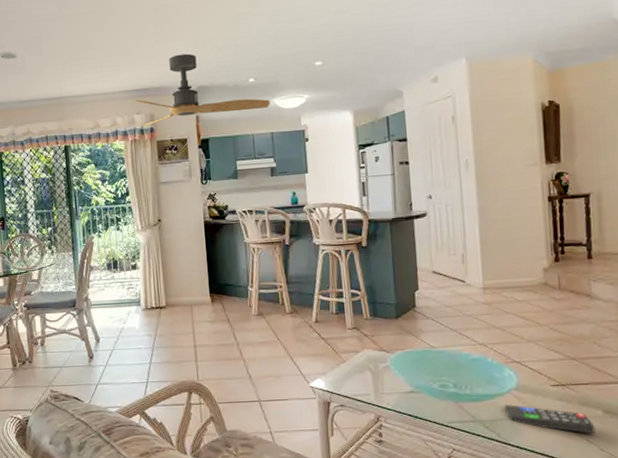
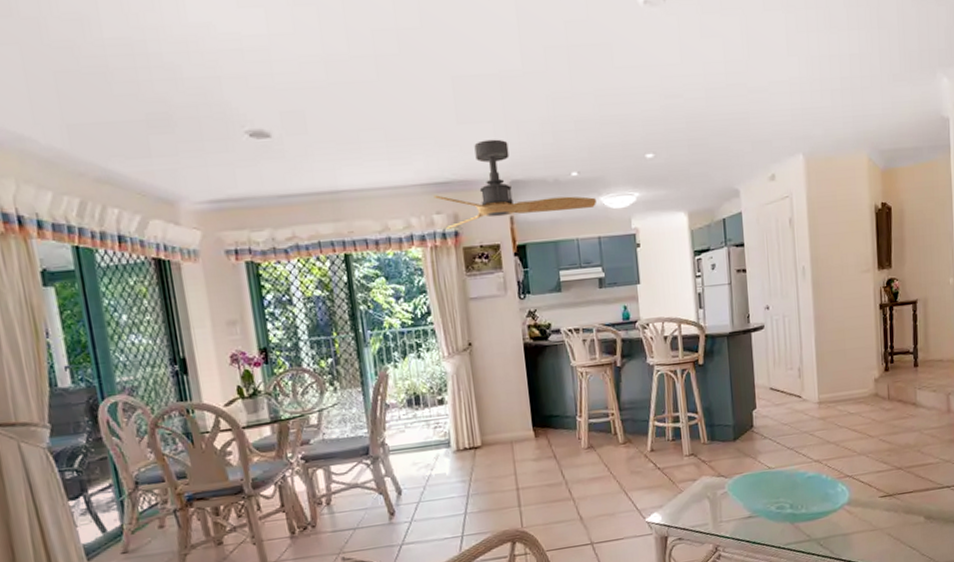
remote control: present [504,405,595,434] -> none [837,520,918,541]

